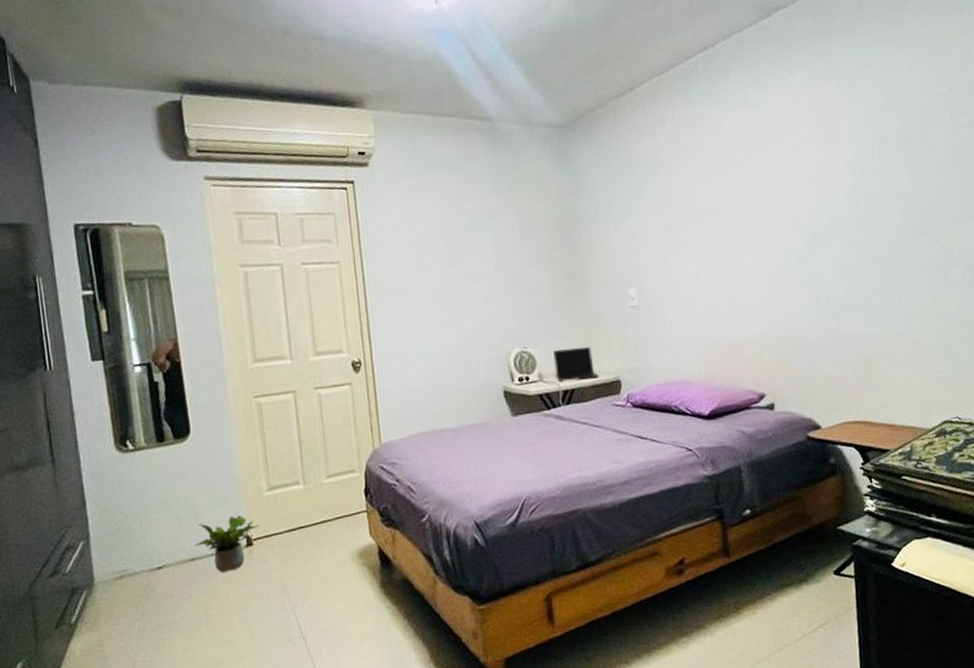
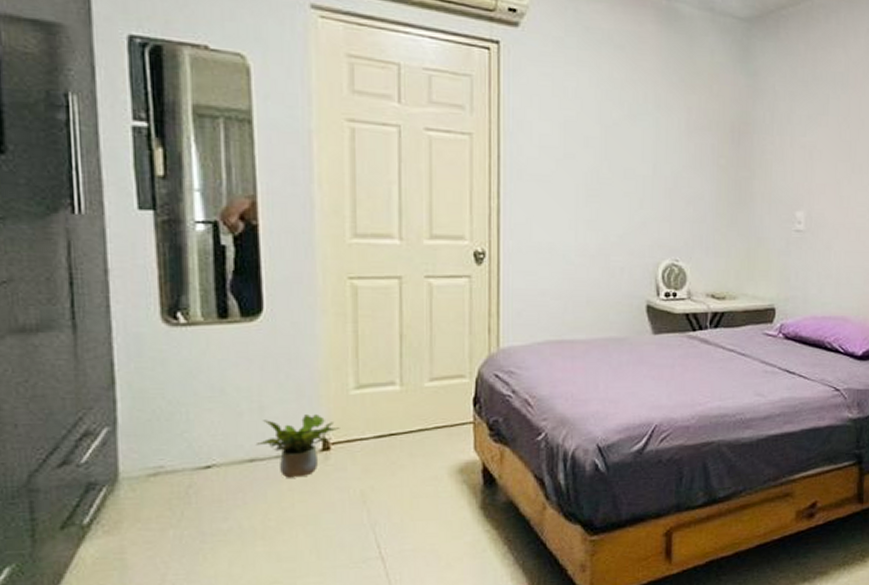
laptop: present [553,347,599,382] -> none [706,268,753,303]

